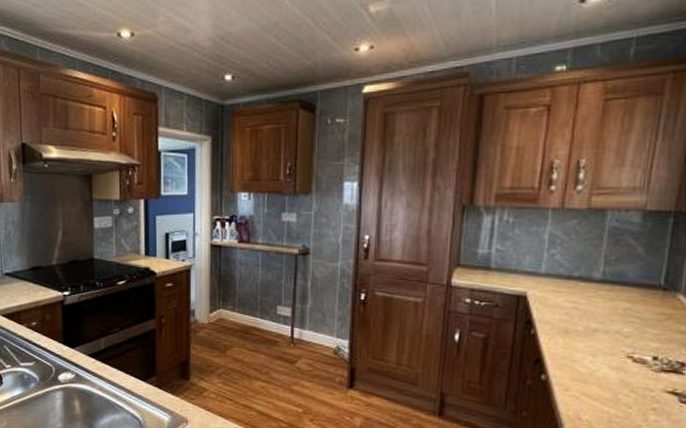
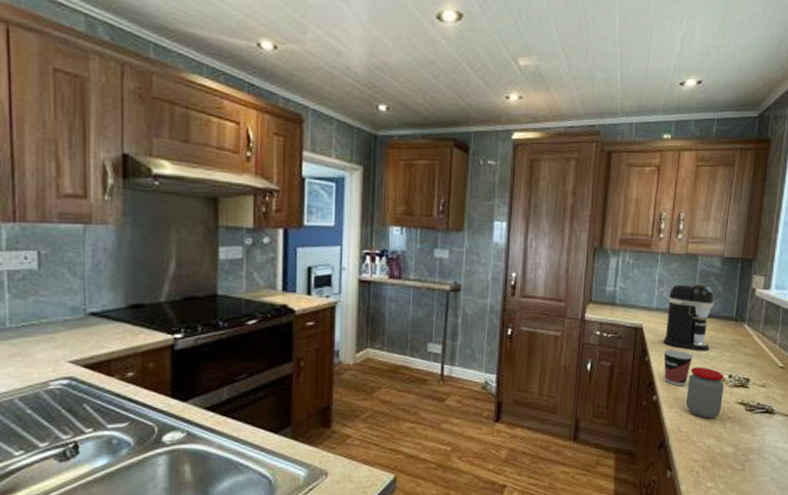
coffee maker: none [555,243,632,326] -> present [663,283,715,351]
cup: none [556,323,598,366] -> present [663,350,693,386]
jar: none [587,344,646,408] -> present [685,367,724,419]

